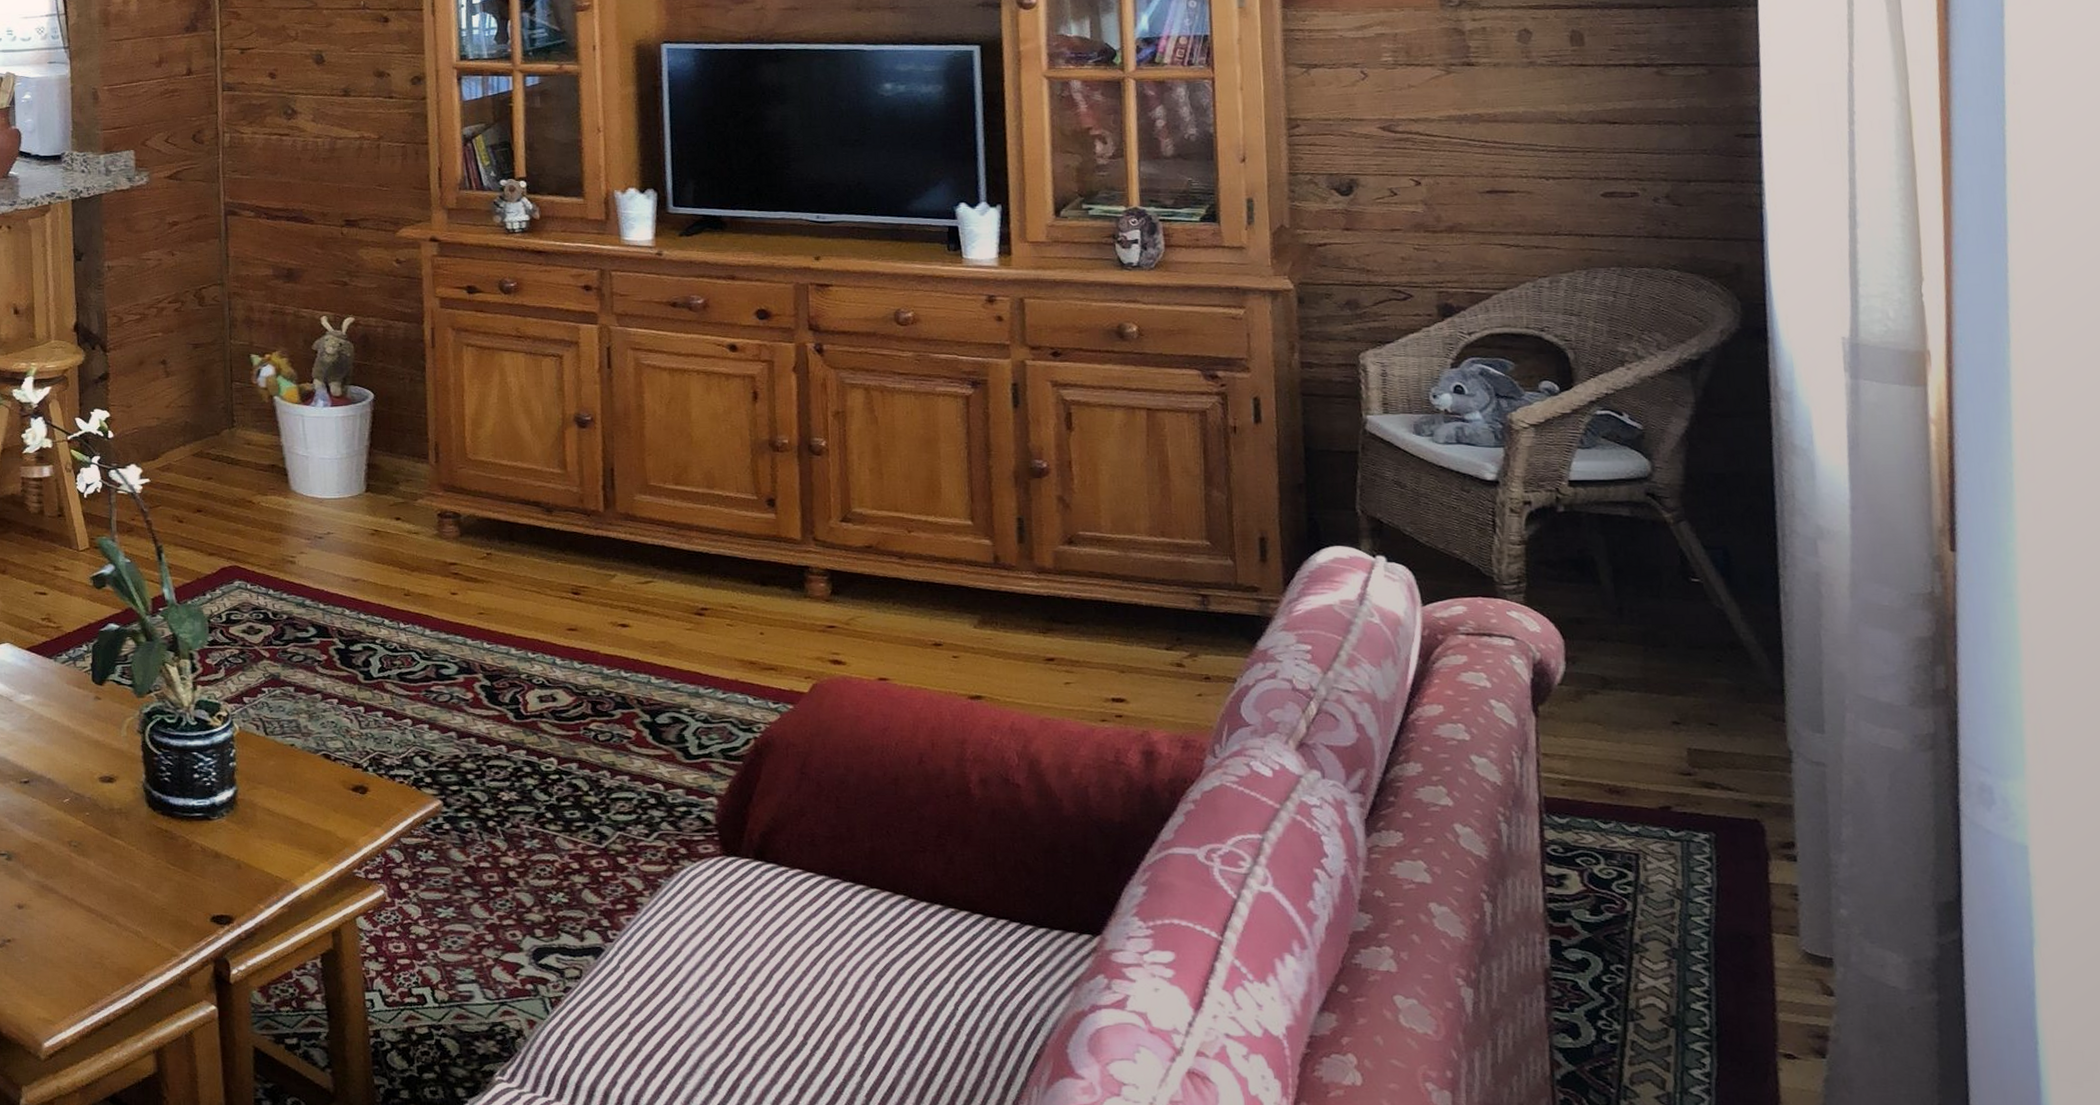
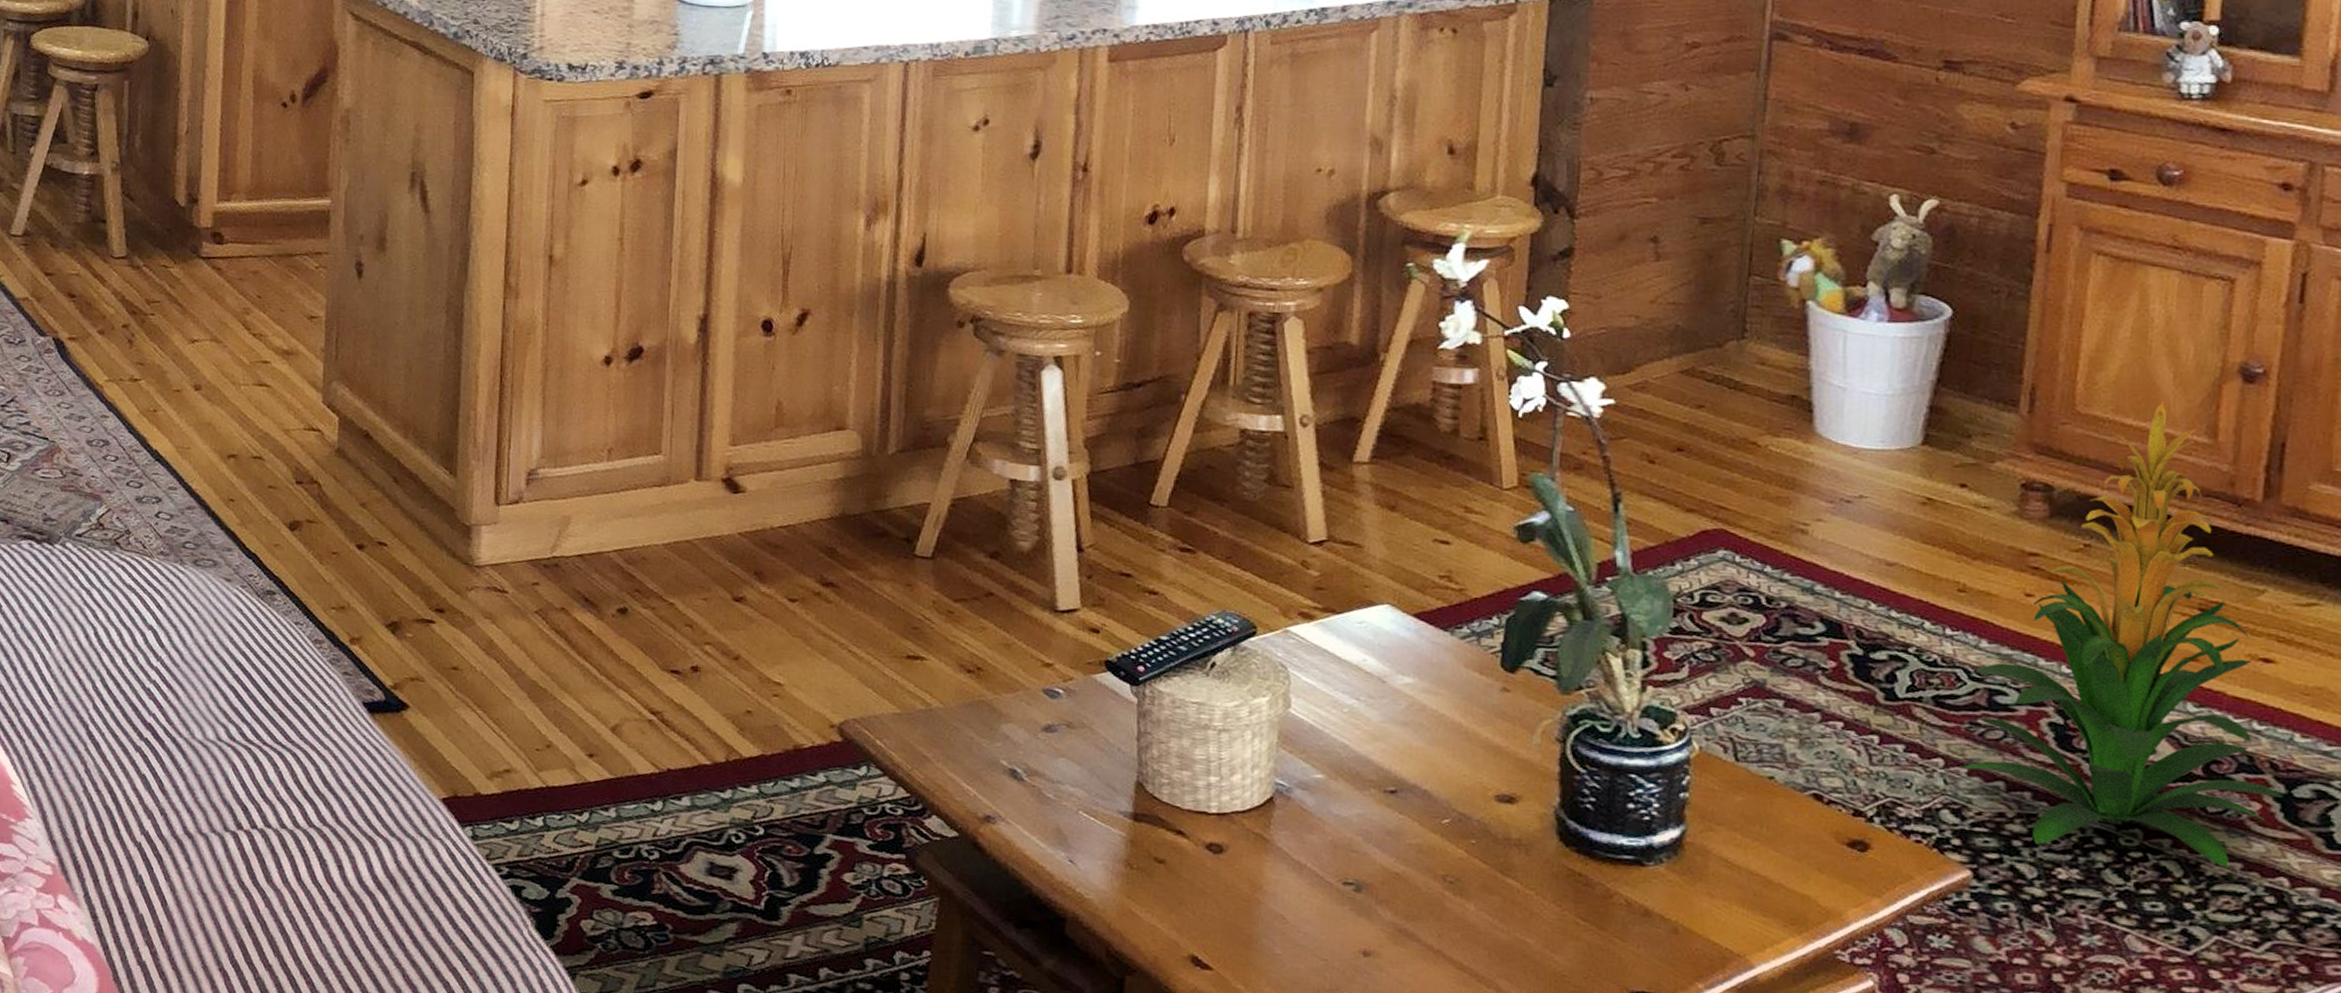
indoor plant: none [423,445,650,780] -> present [1959,400,2284,868]

